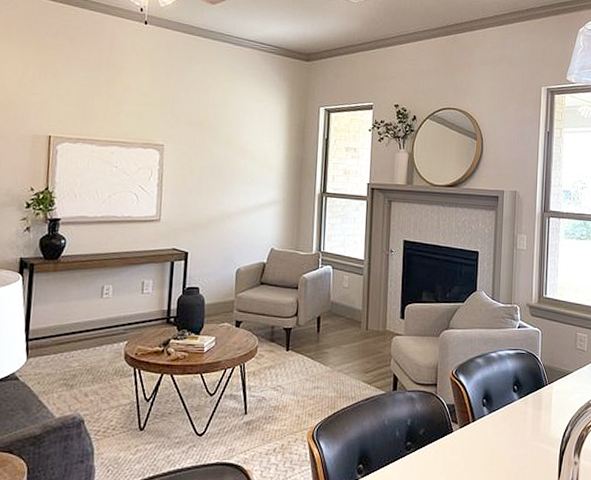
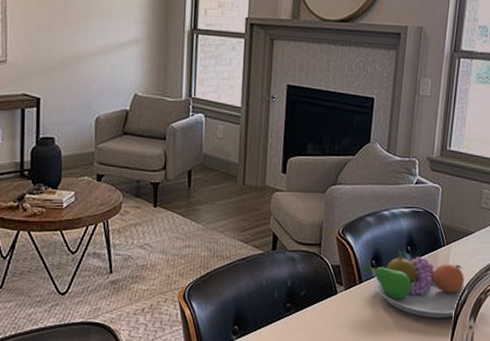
fruit bowl: none [476,390,568,455] -> present [363,250,466,318]

